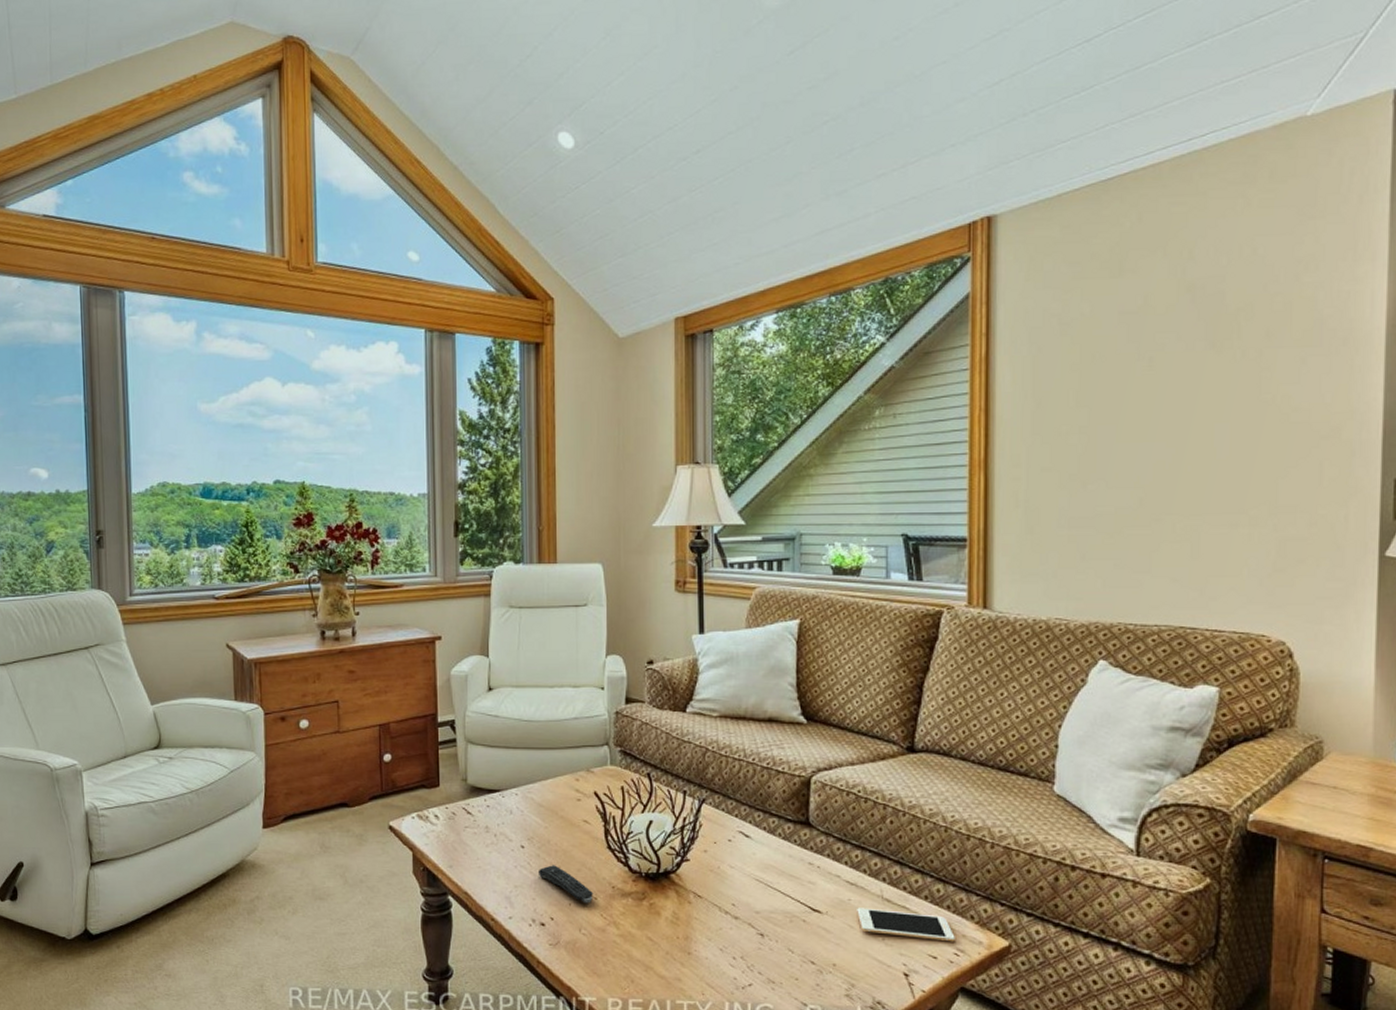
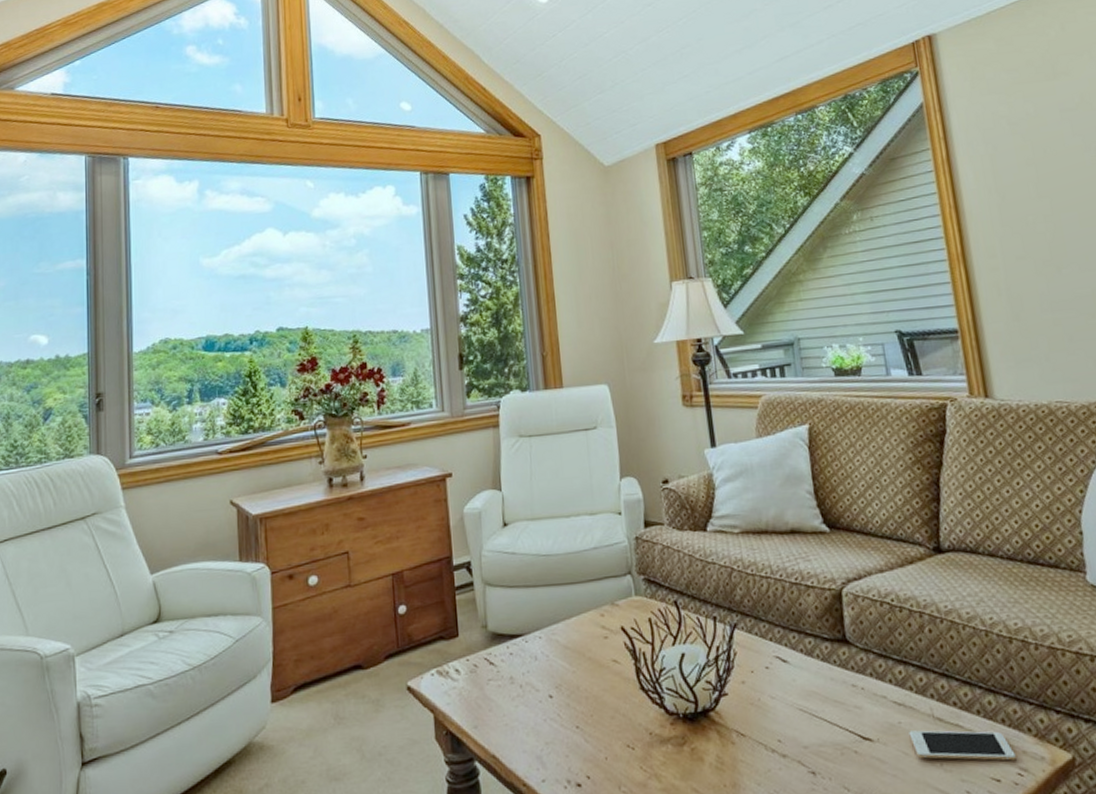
remote control: present [539,865,593,904] -> none [570,714,630,756]

